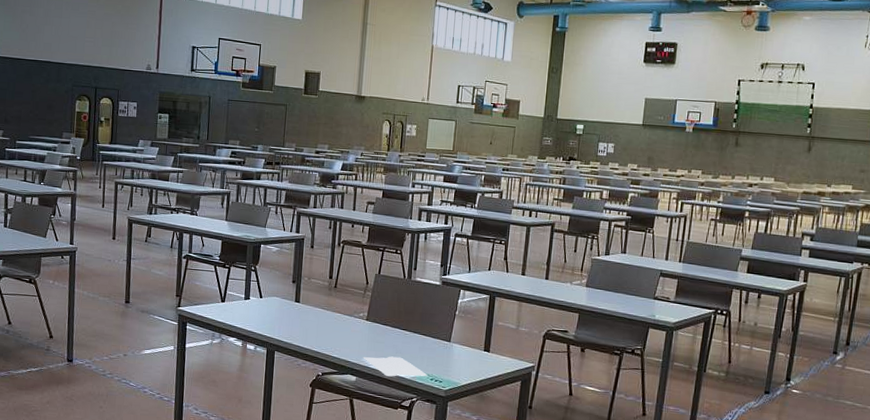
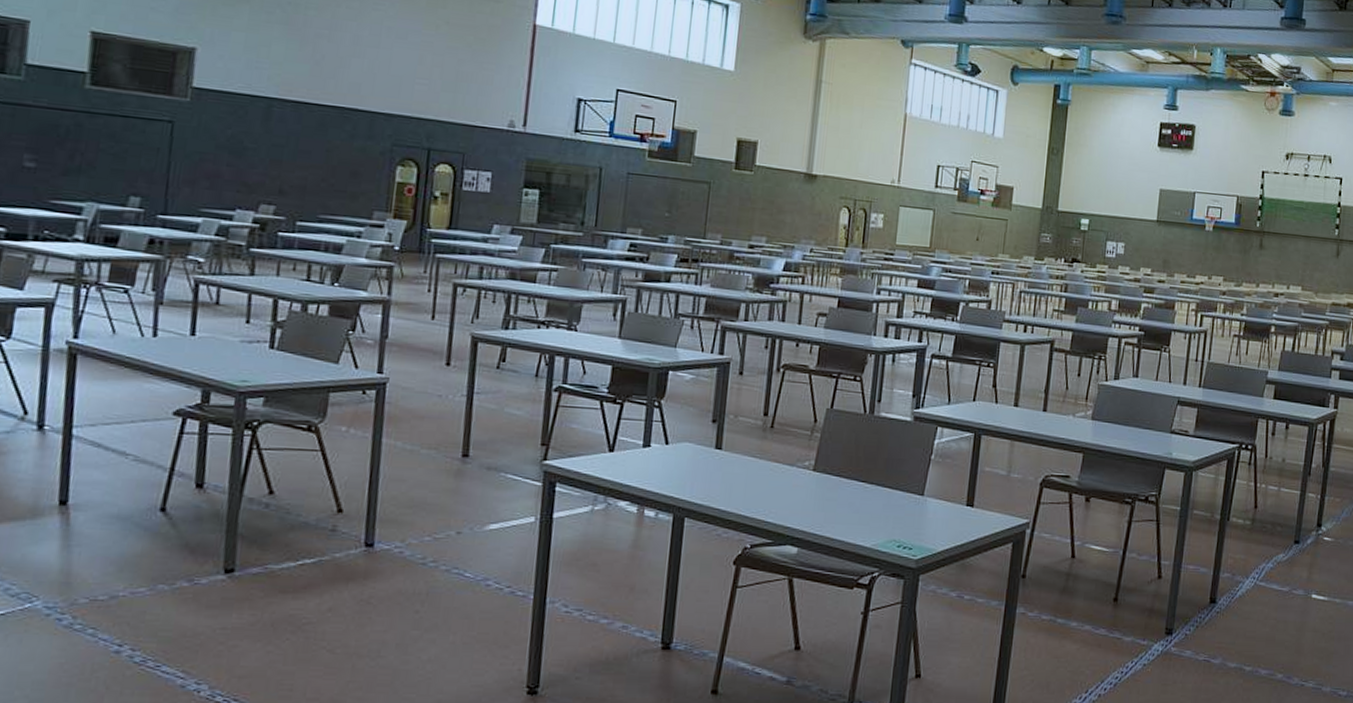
paper sheet: present [363,356,428,377] -> none [807,518,894,545]

